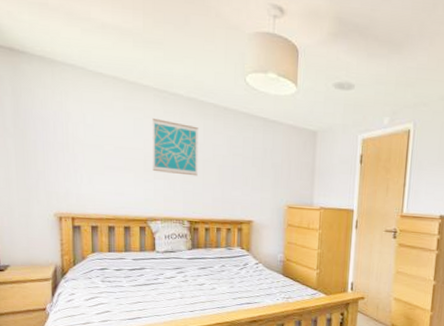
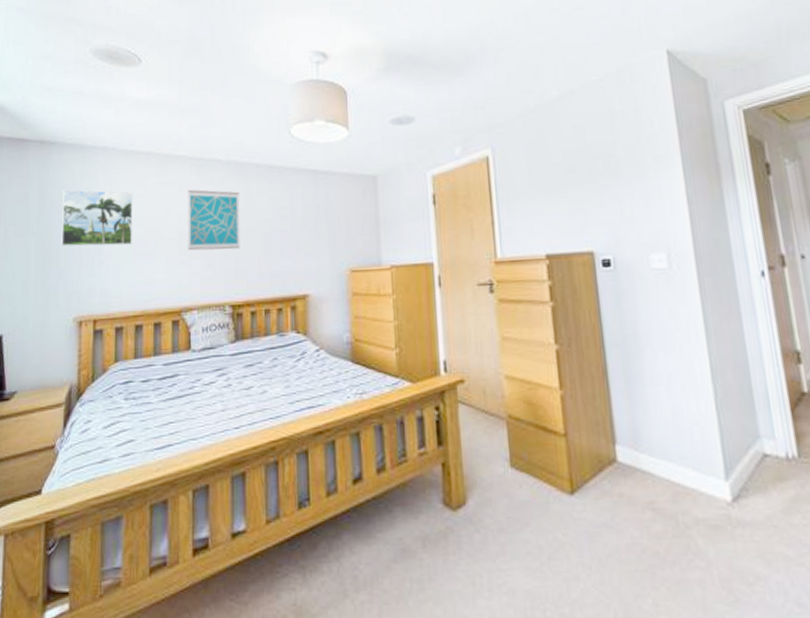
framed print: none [36,100,103,159] -> present [61,189,133,247]

